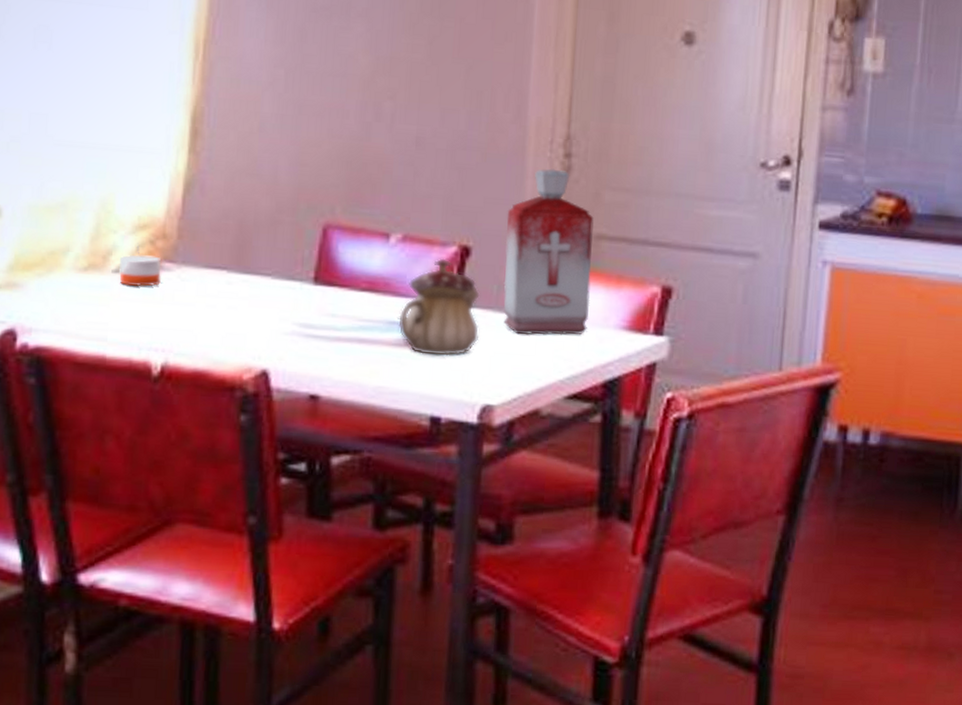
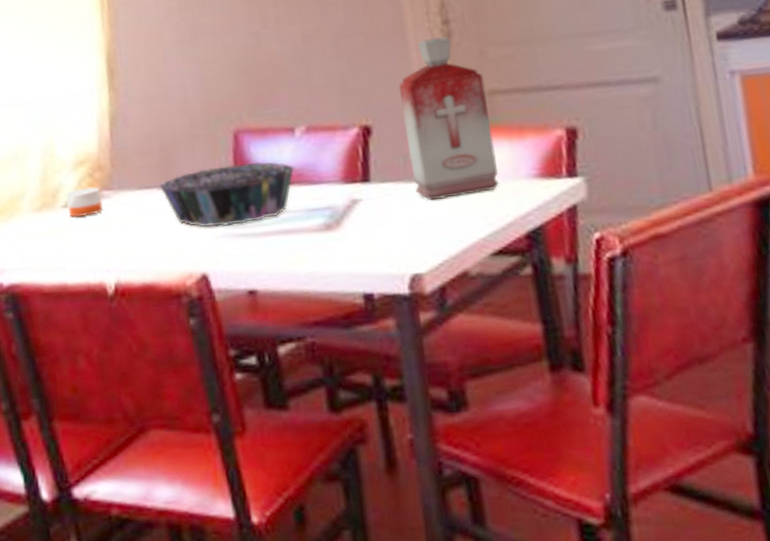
decorative bowl: none [228,259,384,325] -> present [157,161,295,228]
teapot: present [398,258,480,356] -> none [316,141,396,235]

